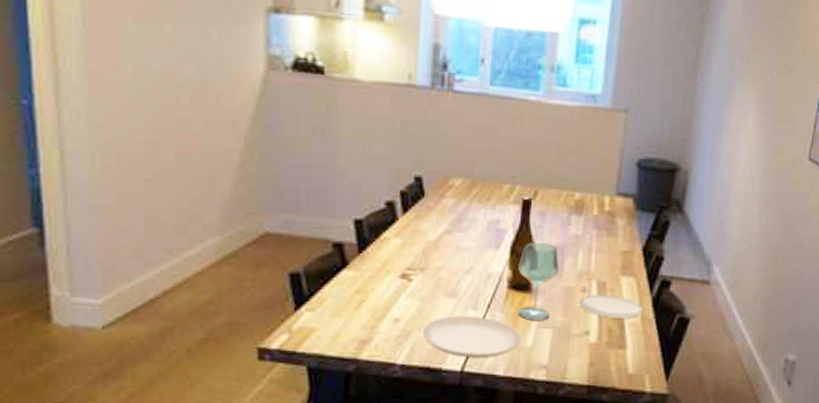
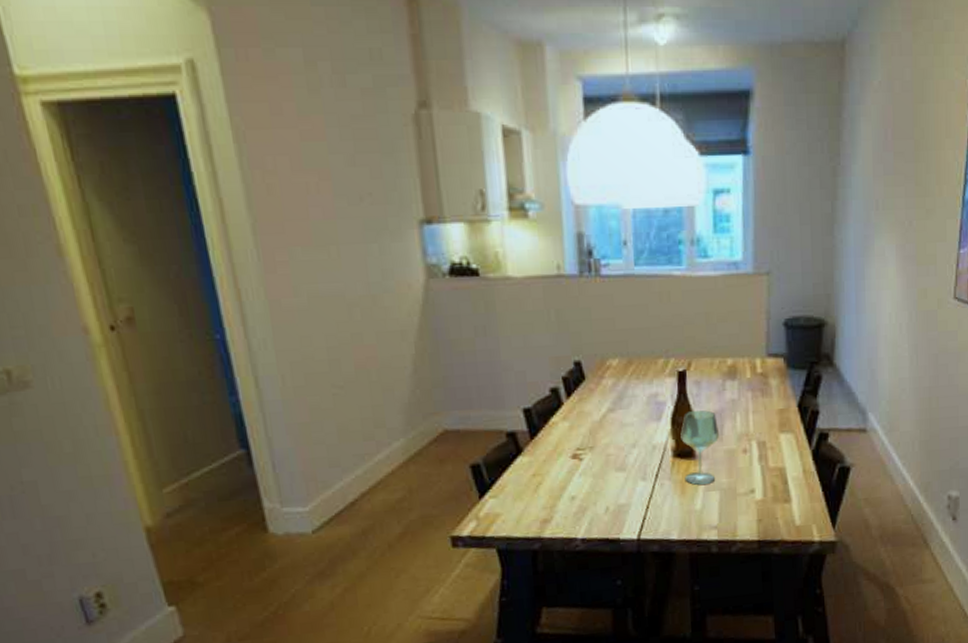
plate: present [422,316,521,357] -> none [598,486,690,526]
plate: present [579,294,643,319] -> none [742,452,804,475]

